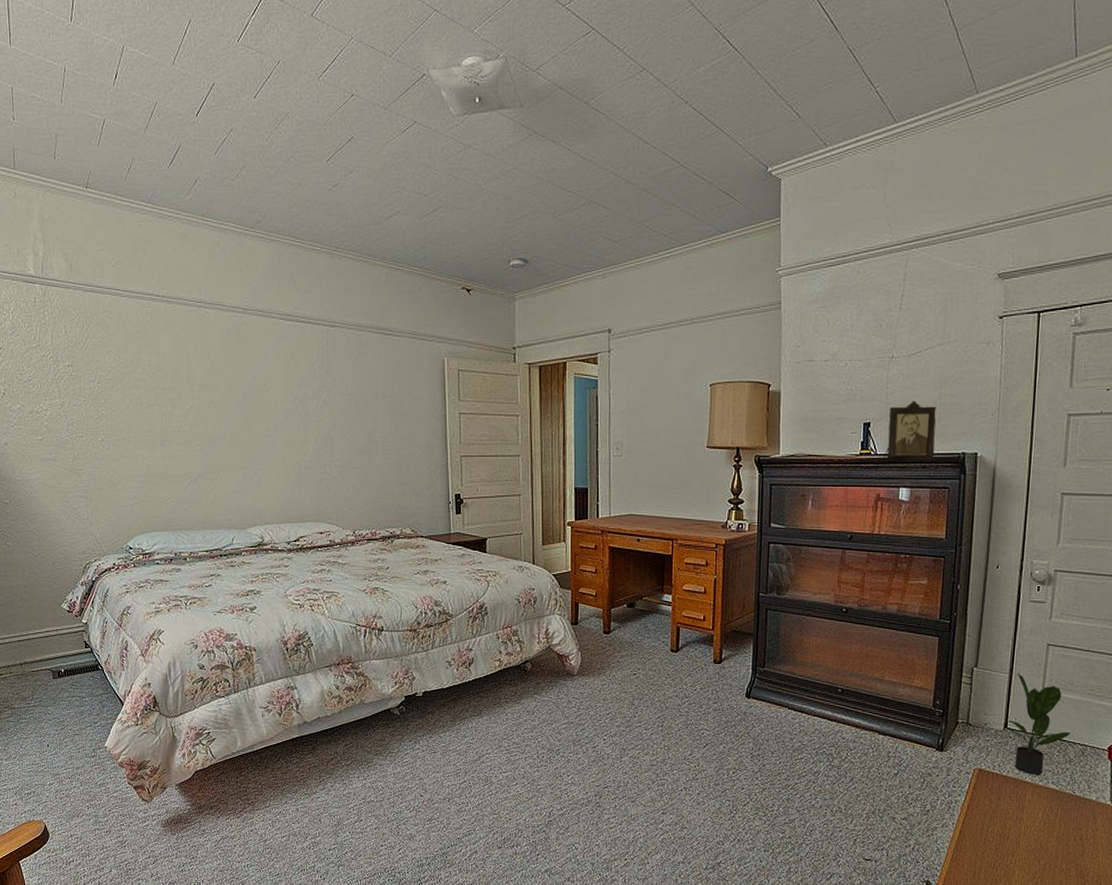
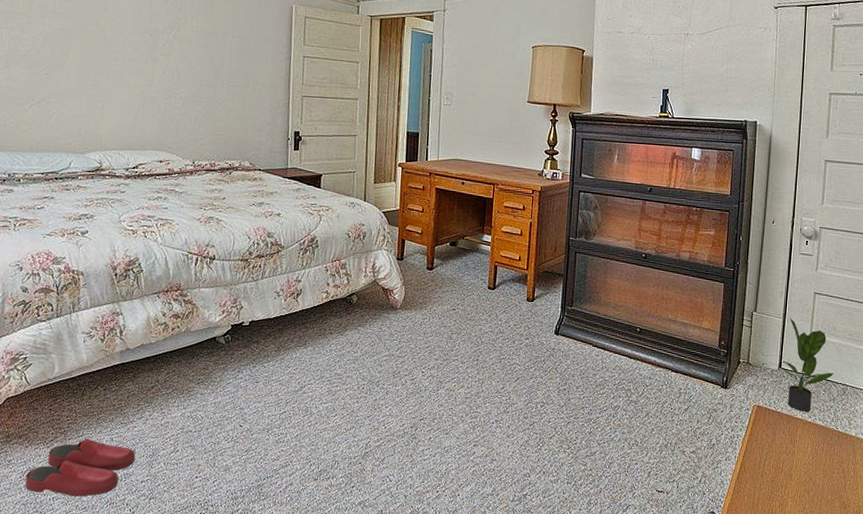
slippers: none [220,808,322,864] -> present [25,438,136,497]
photo frame: present [883,401,937,462] -> none [679,73,724,127]

